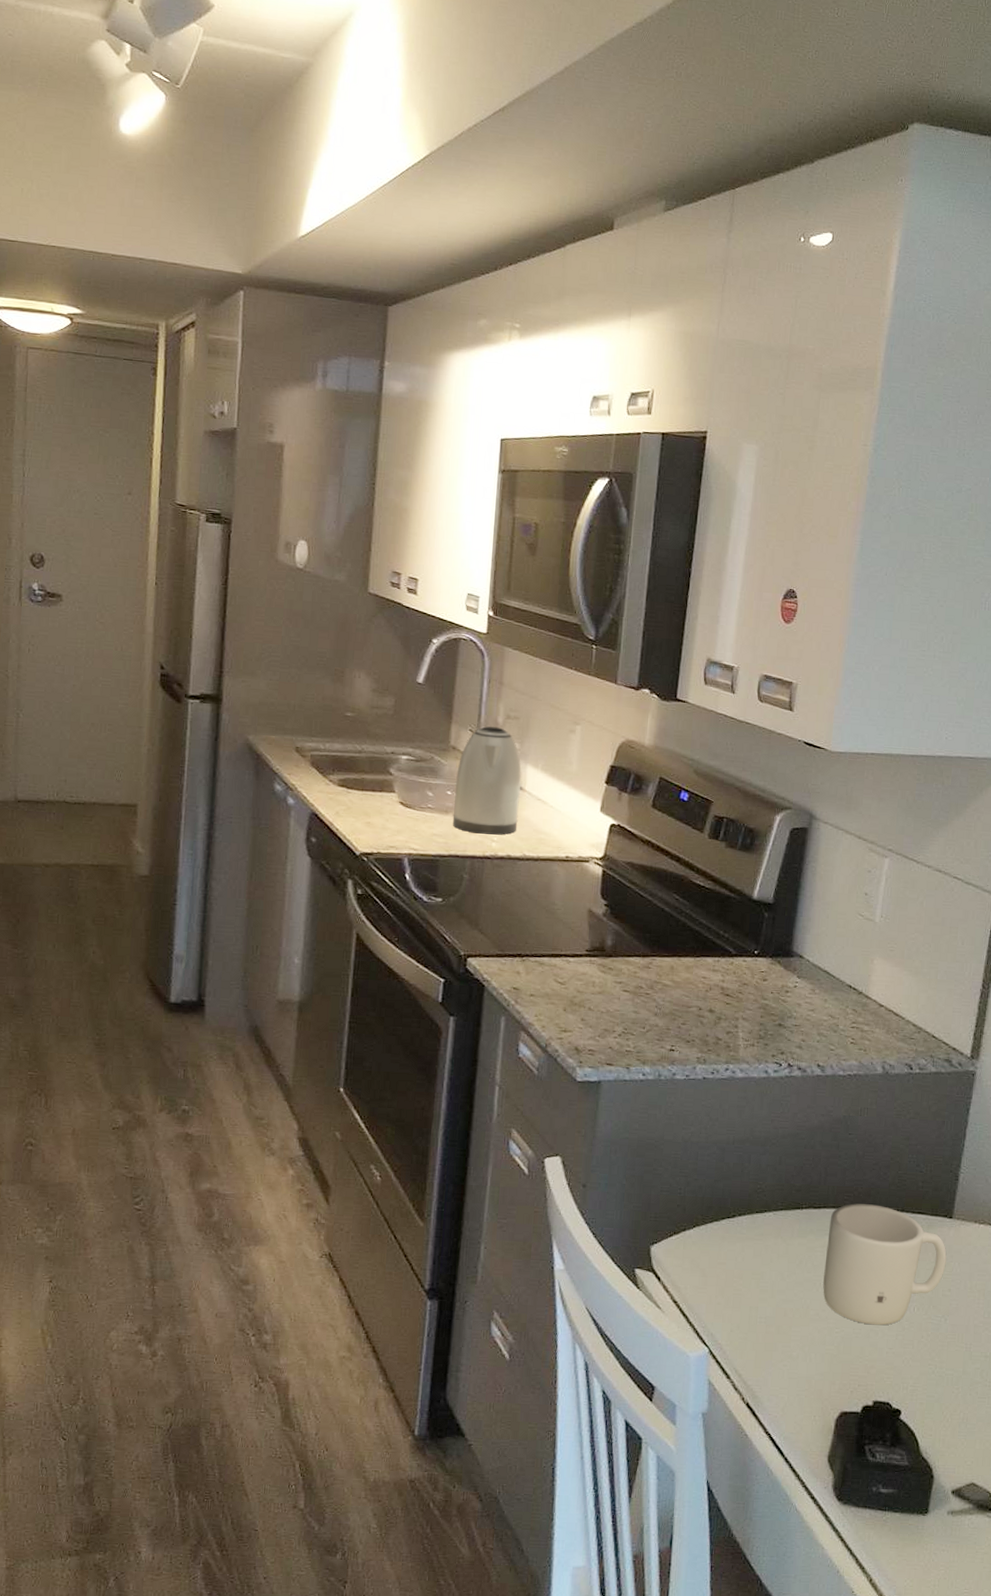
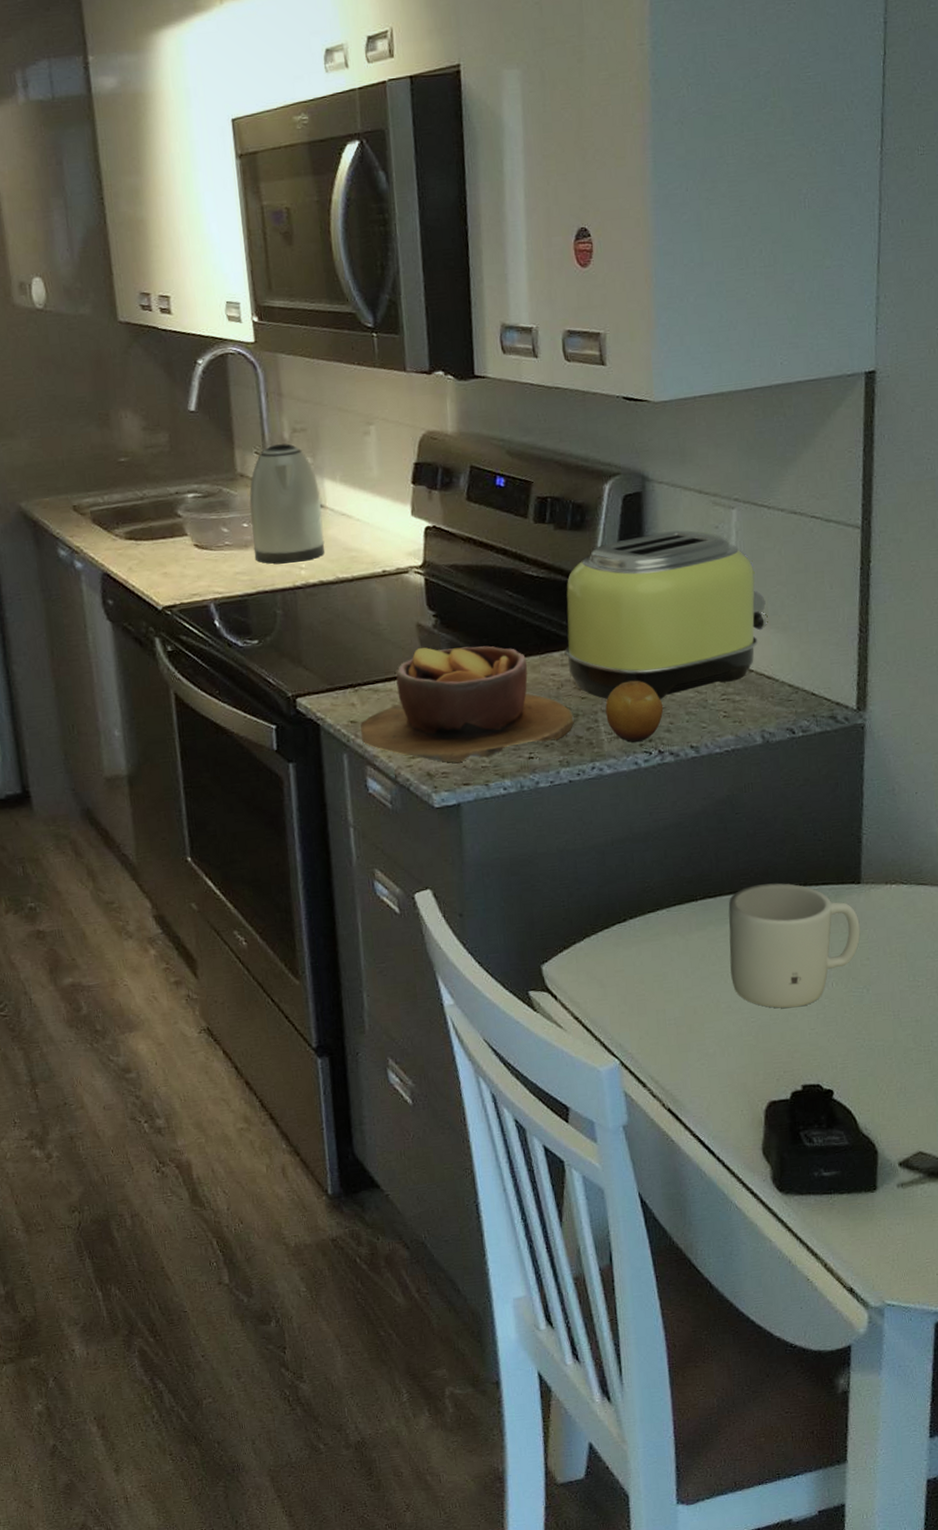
bowl: none [521,931,717,1044] -> present [360,645,574,764]
toaster: none [717,866,903,1018] -> present [564,530,768,700]
fruit: none [746,995,799,1052] -> present [605,680,664,743]

